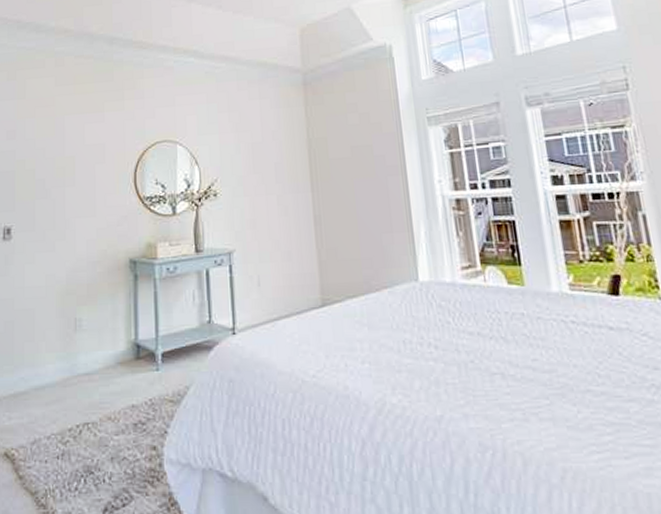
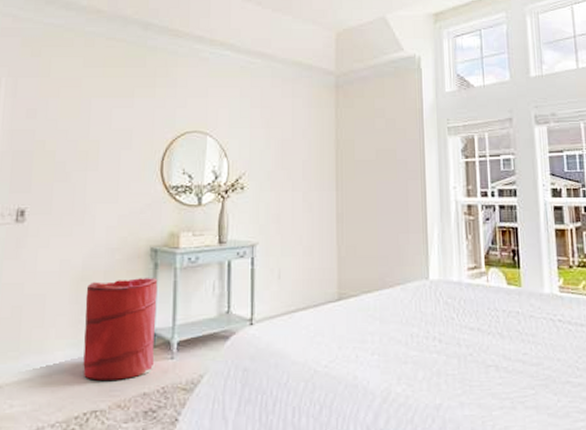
laundry hamper: none [71,289,141,393] -> present [83,278,158,381]

